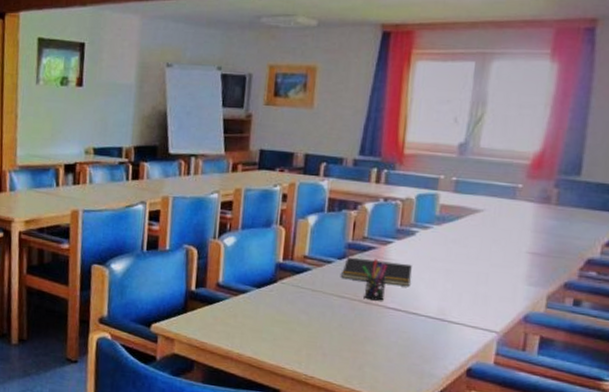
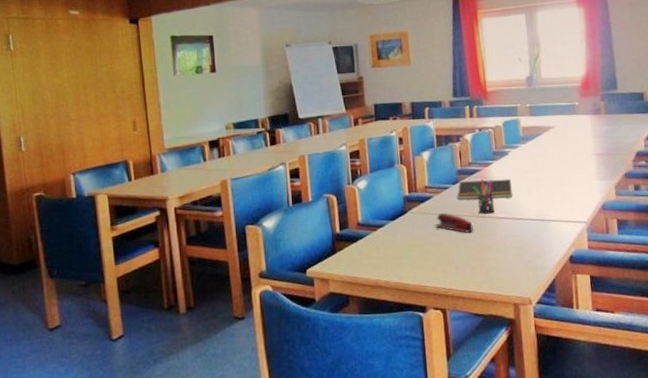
stapler: none [307,289,354,320] -> present [435,212,473,234]

